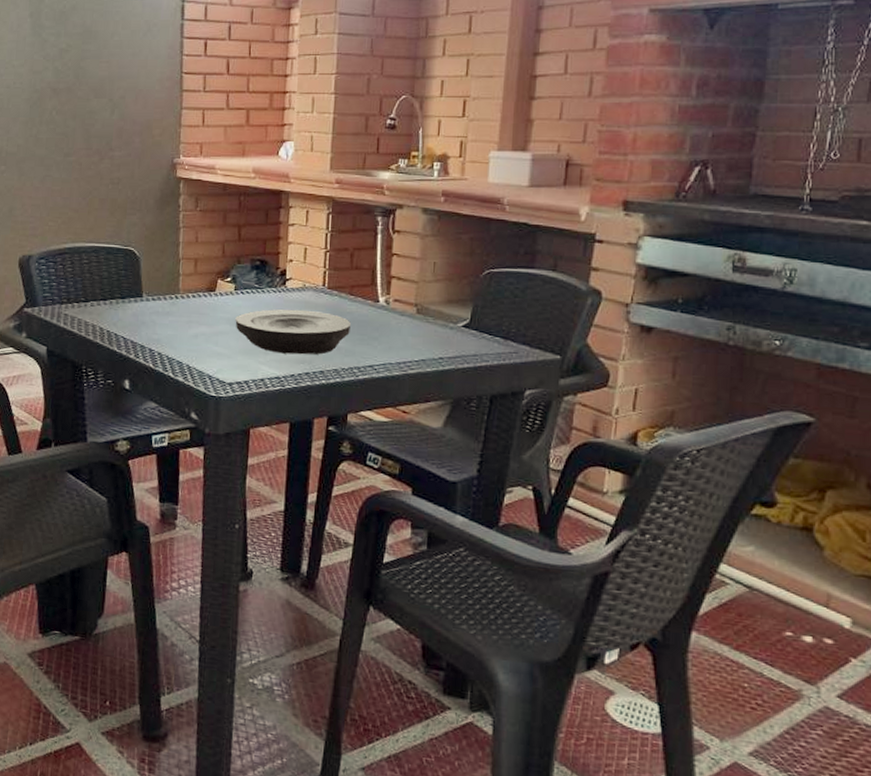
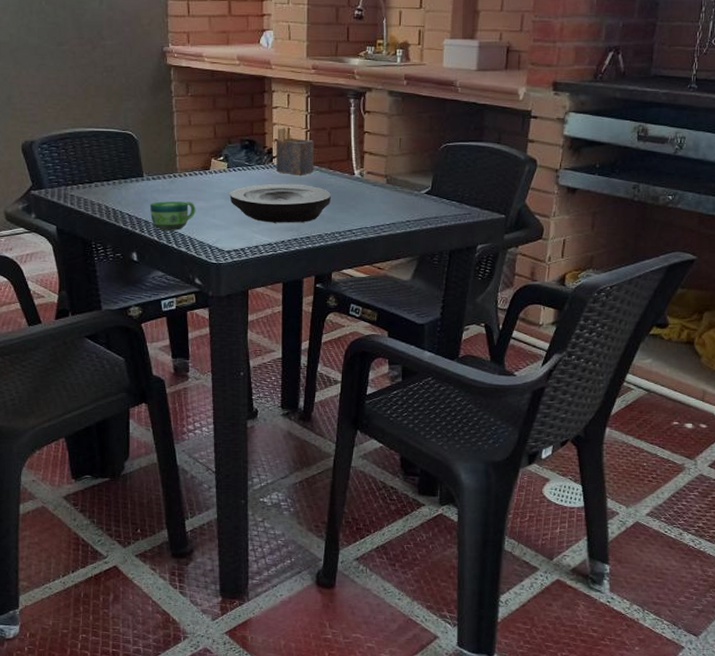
cup: none [147,324,197,358] -> present [149,201,196,231]
napkin holder: none [289,247,334,301] -> present [276,128,314,175]

